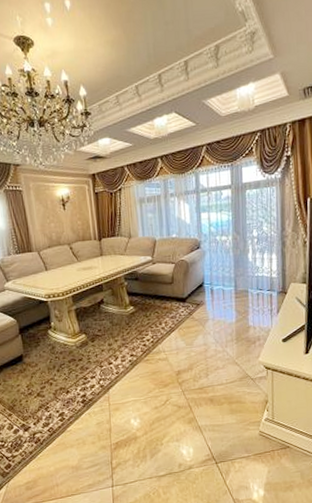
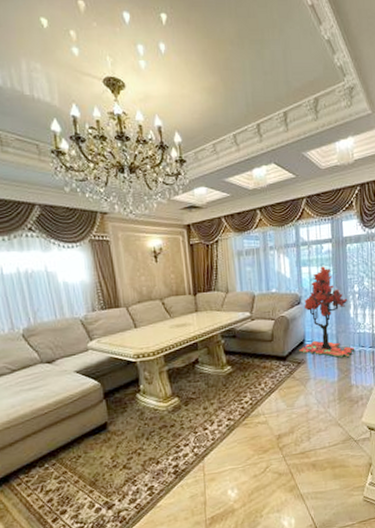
tree: none [198,212,252,300] -> present [299,266,354,358]

